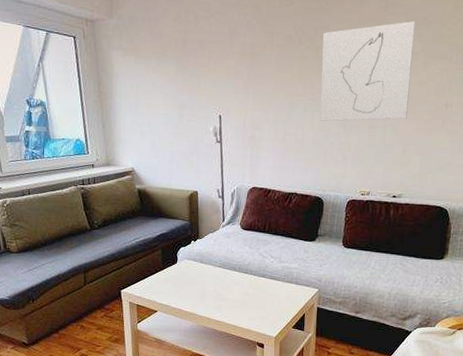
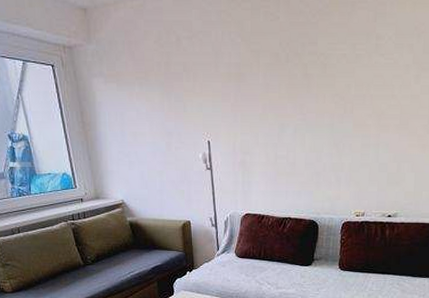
wall art: present [320,20,415,121] -> none [310,31,406,142]

